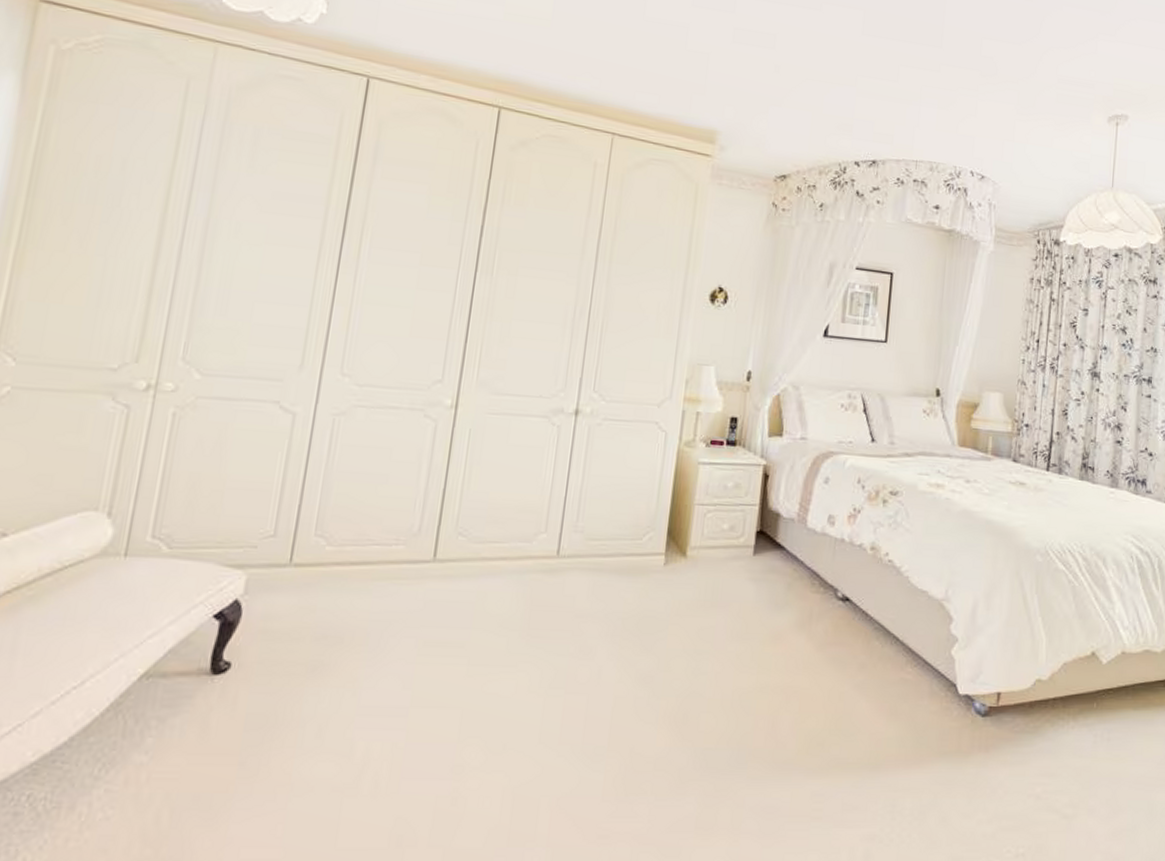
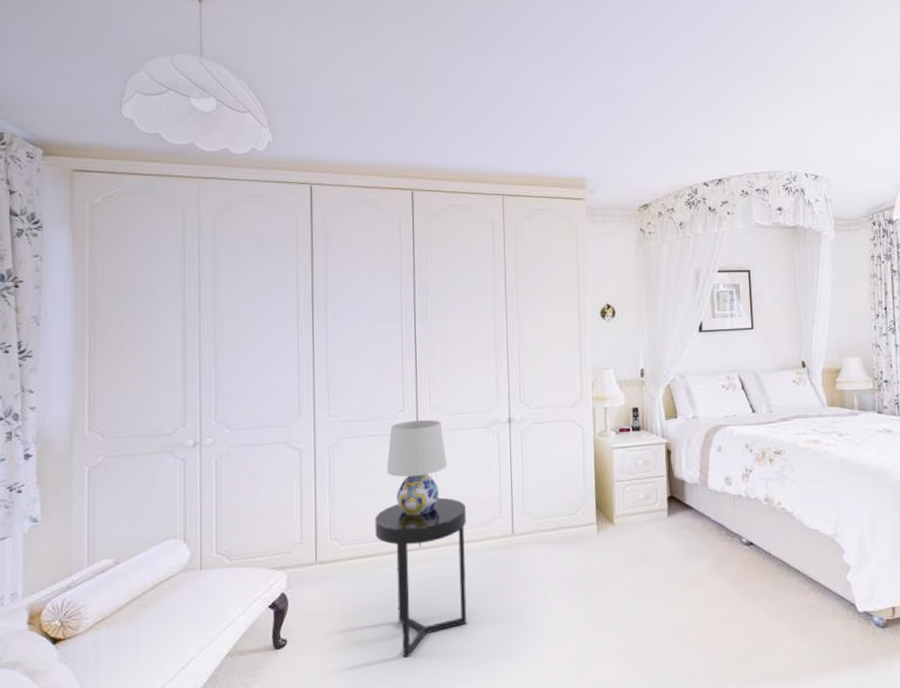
side table: none [377,498,503,701] -> present [375,497,467,658]
table lamp: none [406,395,489,517] -> present [387,419,447,515]

